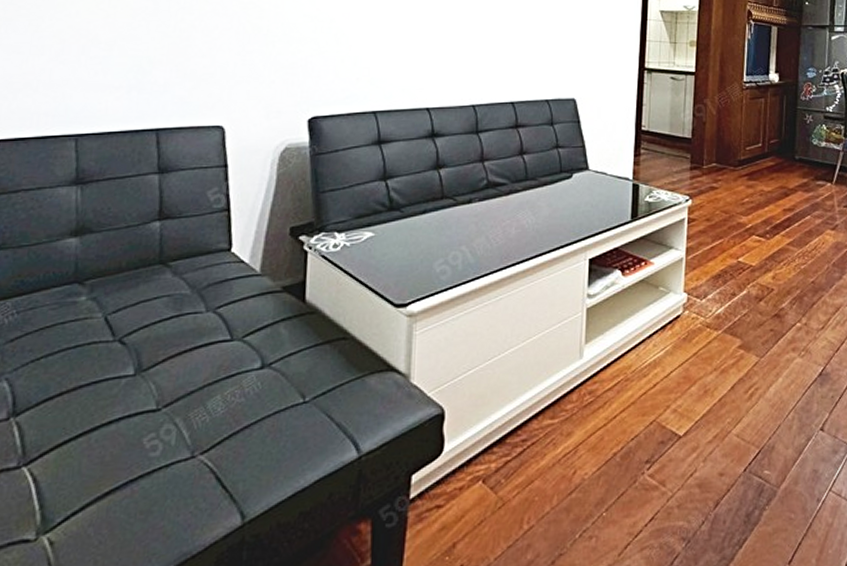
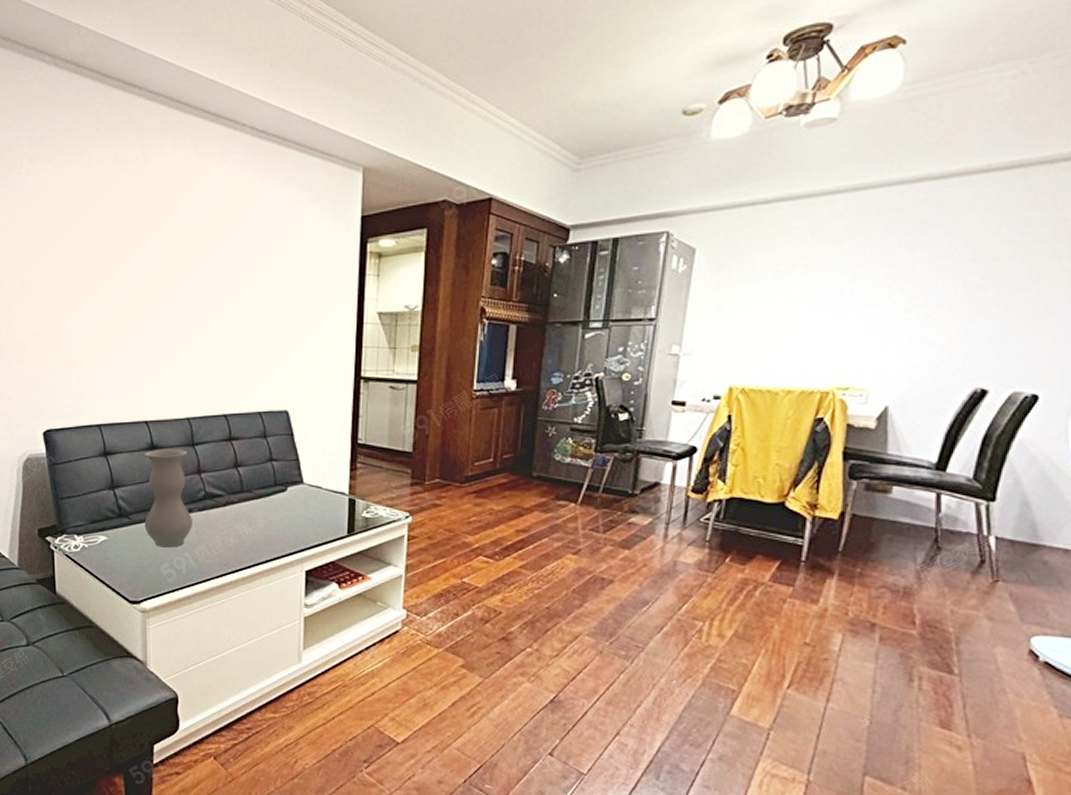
vase: none [418,136,472,242] -> present [144,448,192,547]

